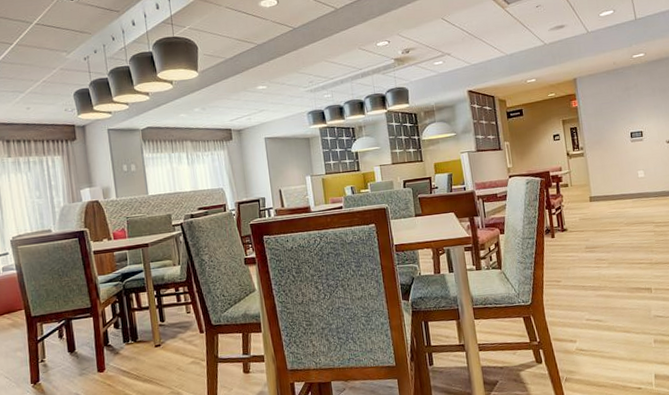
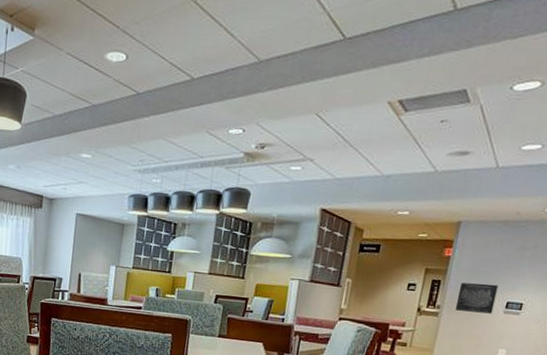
wall art: none [592,121,623,148] -> present [455,282,499,314]

